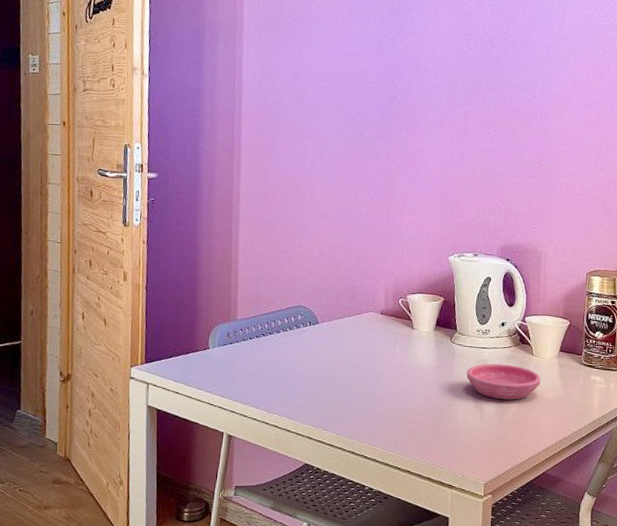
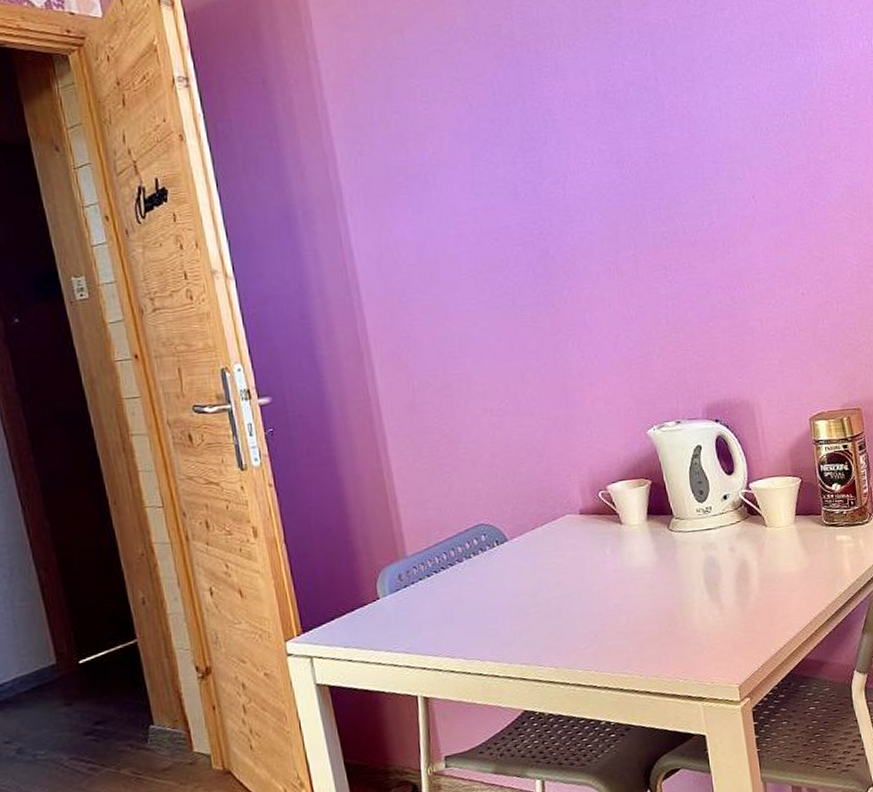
saucer: present [466,363,541,400] -> none [694,542,781,586]

